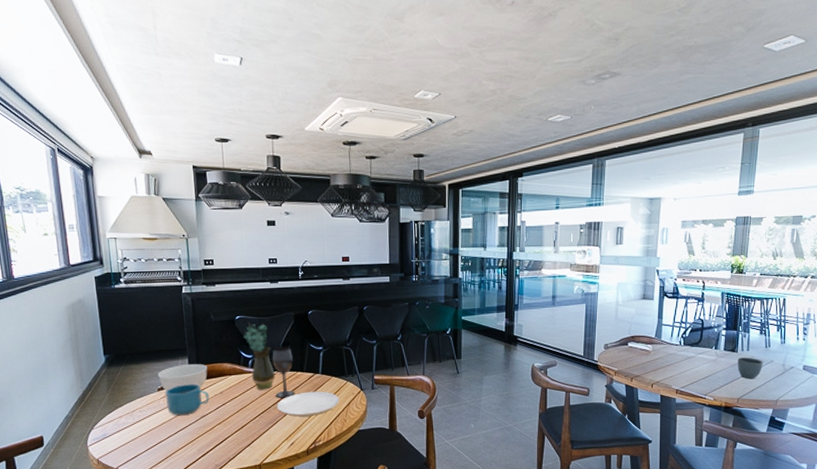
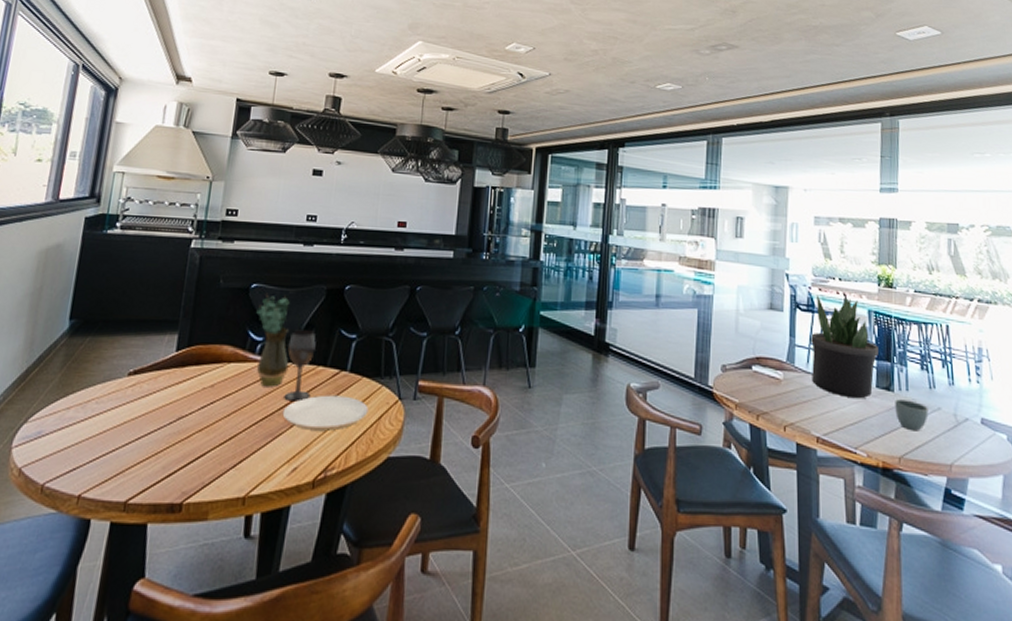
bowl: present [158,363,208,391] -> none [133,341,201,376]
cup: present [166,384,210,415] -> none [134,369,195,413]
planter: none [674,284,728,359] -> present [811,294,879,398]

